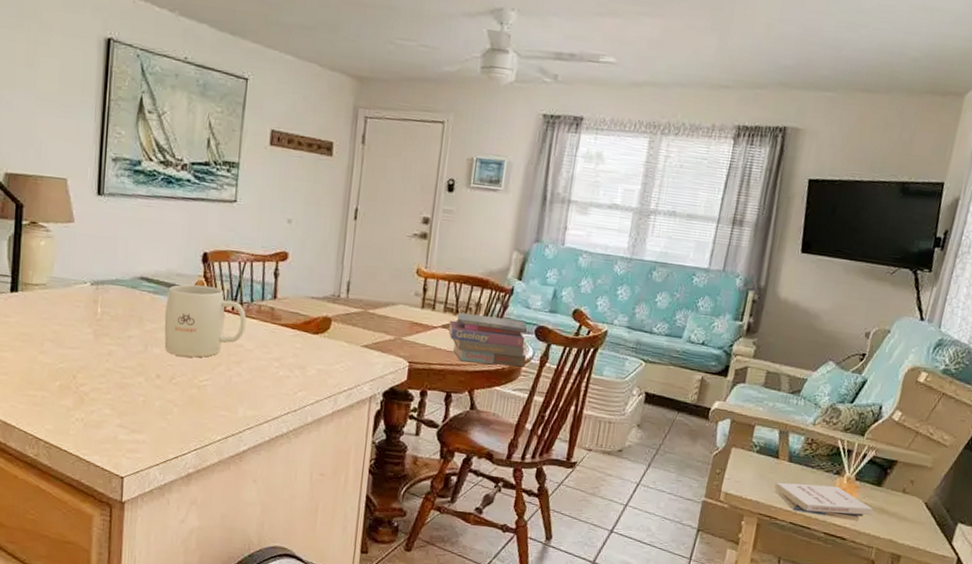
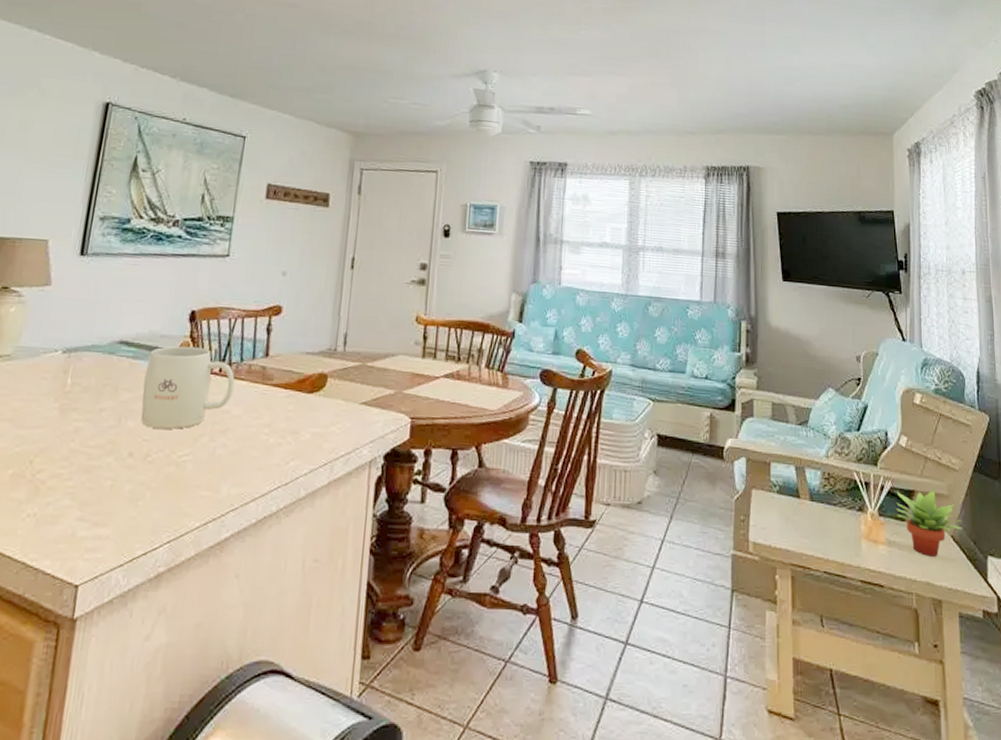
books: present [448,312,528,367] -> none [450,359,534,416]
books: present [774,482,874,521] -> none [802,524,904,563]
succulent plant: none [872,460,941,519] -> present [895,489,963,556]

